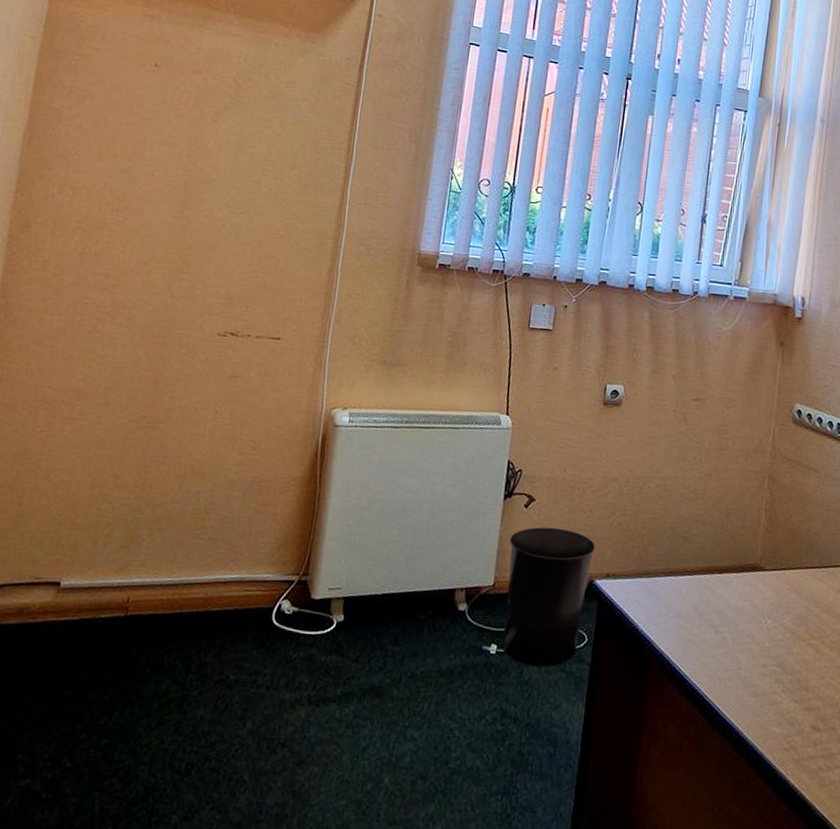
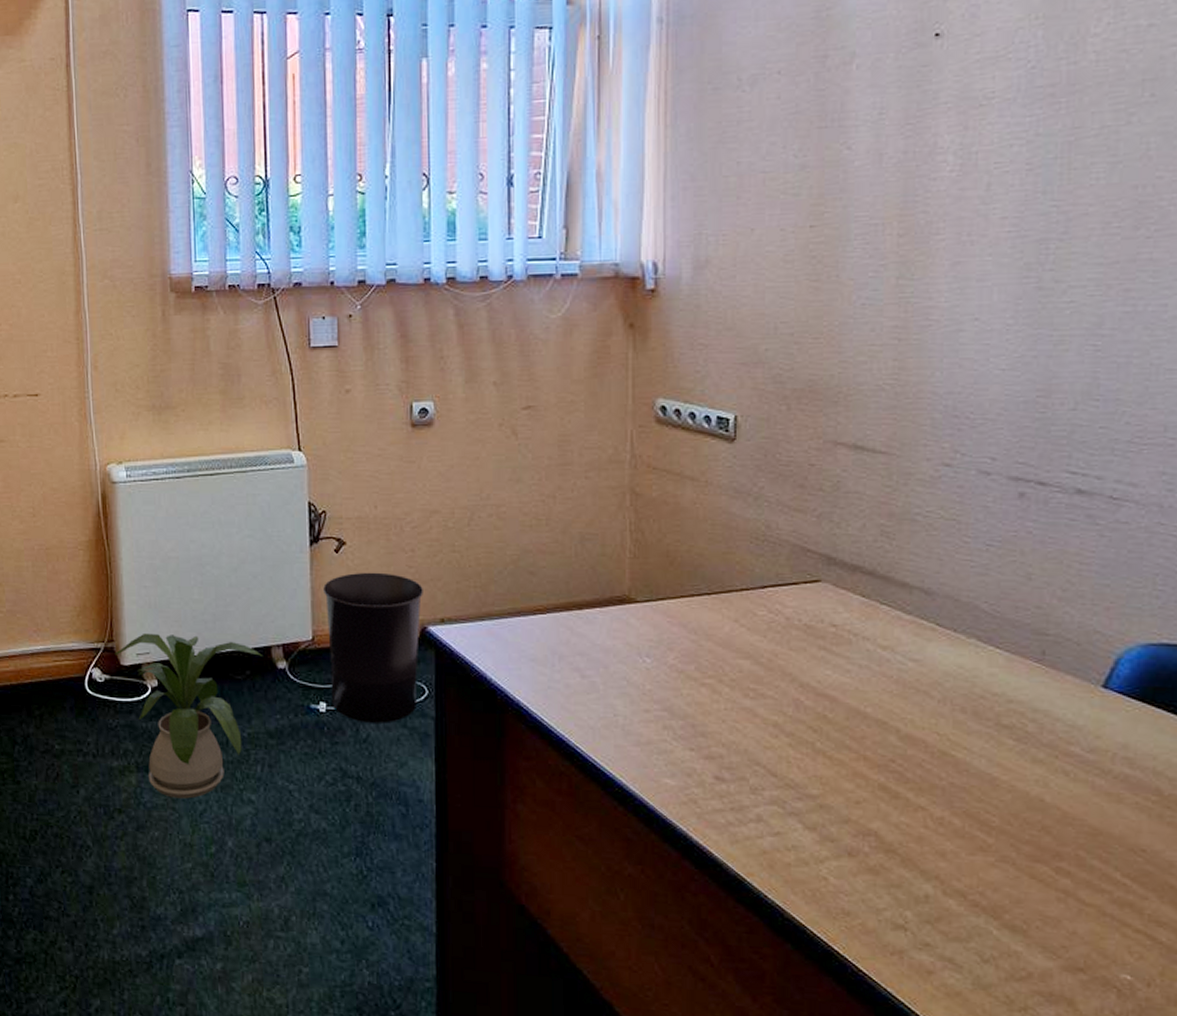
house plant: none [307,568,446,735] -> present [115,632,262,799]

